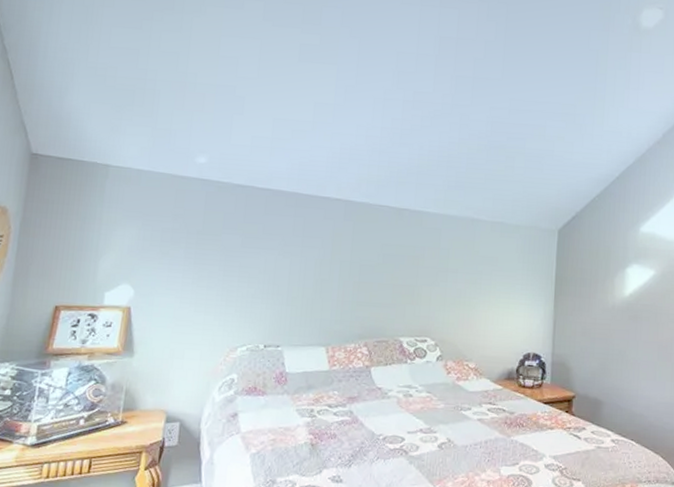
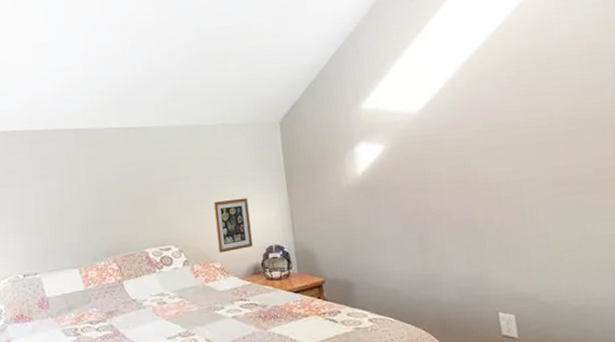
picture frame: none [475,300,514,353] -> present [213,198,254,253]

